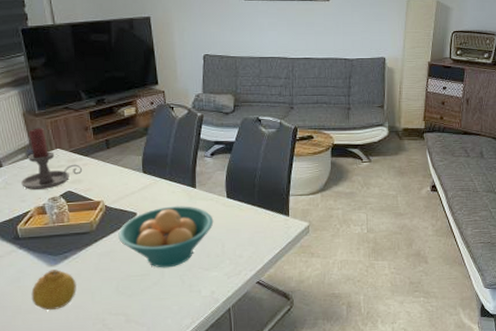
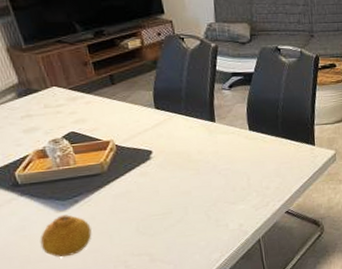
candle holder: present [21,127,83,190] -> none [14,64,86,133]
fruit bowl: present [118,206,214,268] -> none [133,140,237,205]

